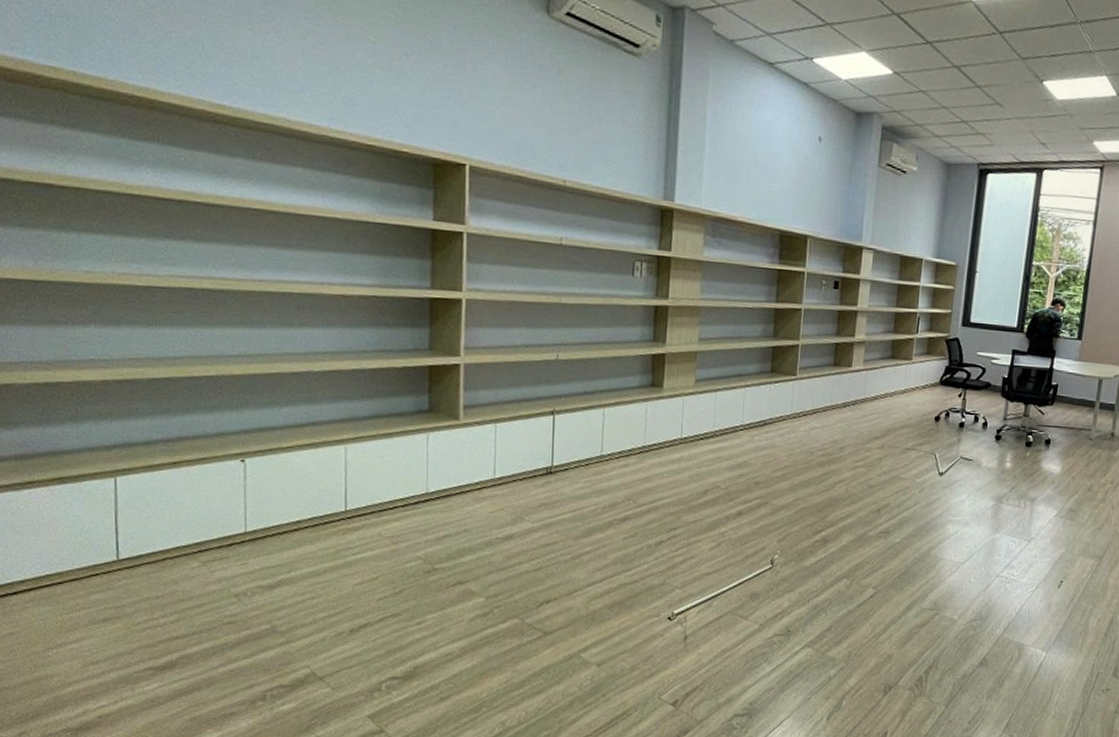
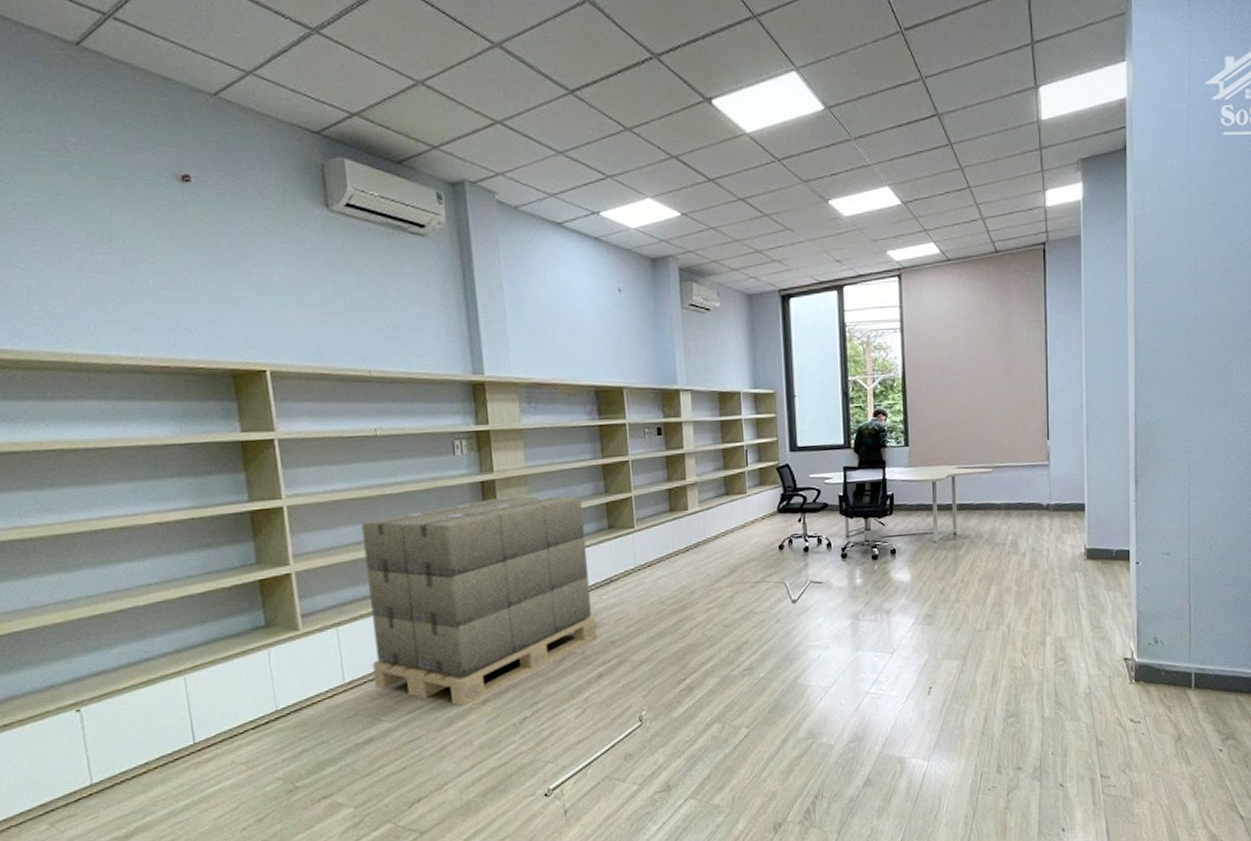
cardboard box: none [523,324,749,521] -> present [361,496,598,707]

